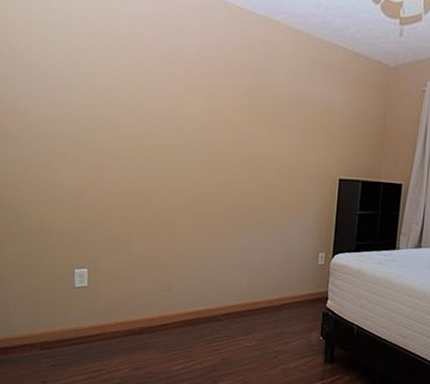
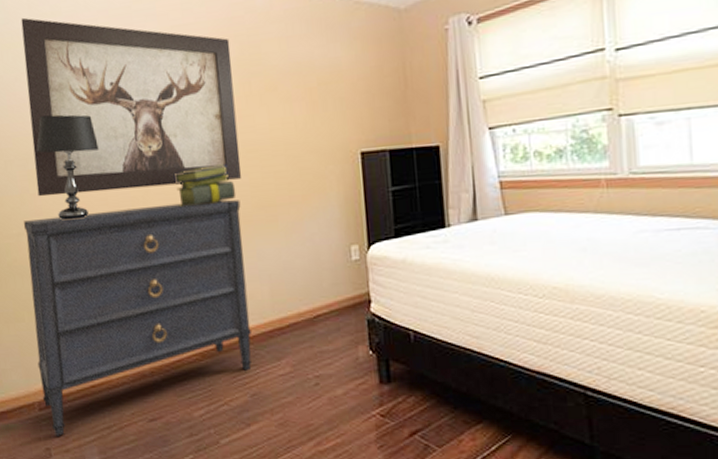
dresser: none [43,190,234,373] -> present [23,199,252,437]
wall art: none [59,10,245,185] -> present [21,17,242,197]
table lamp: none [62,102,119,197] -> present [36,114,99,220]
stack of books: none [181,170,232,202] -> present [173,164,236,207]

